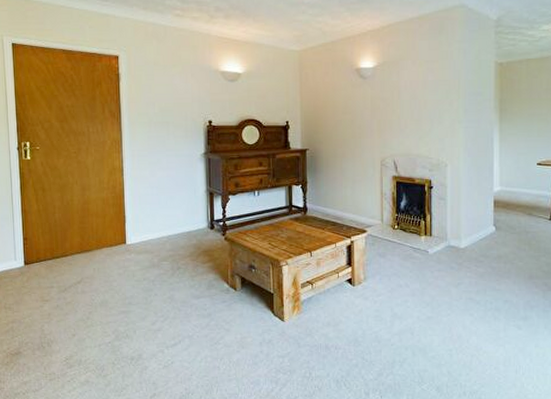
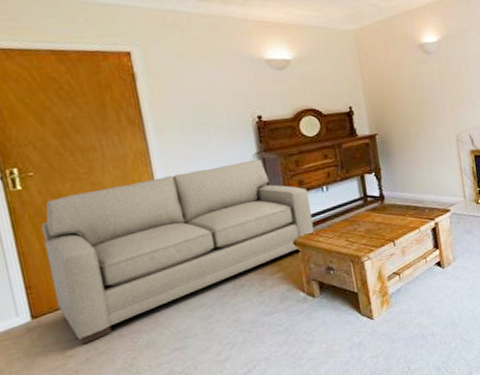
sofa: none [40,159,243,293] -> present [42,160,315,345]

